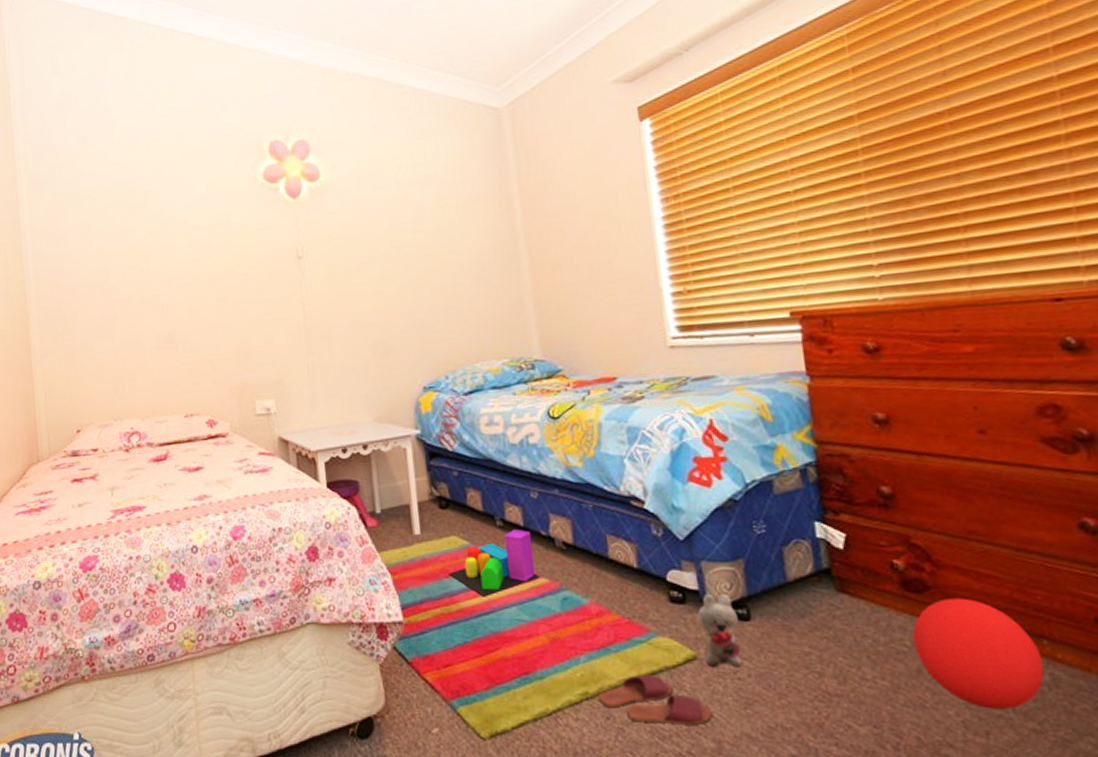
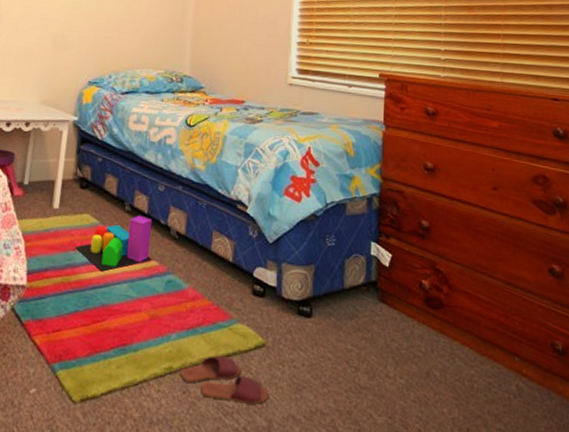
plush toy: present [696,593,742,668] -> none [271,291,302,357]
ball: present [912,598,1044,709] -> none [427,316,513,411]

